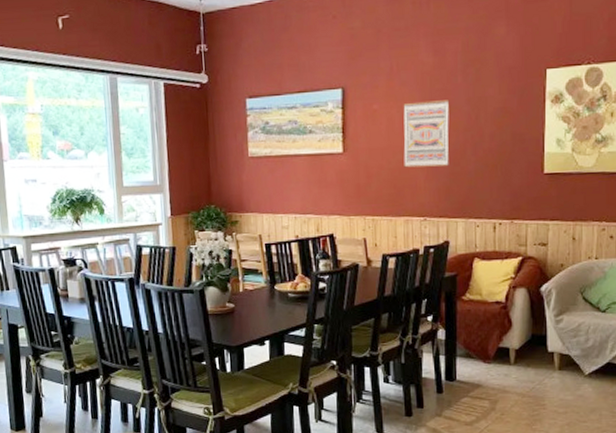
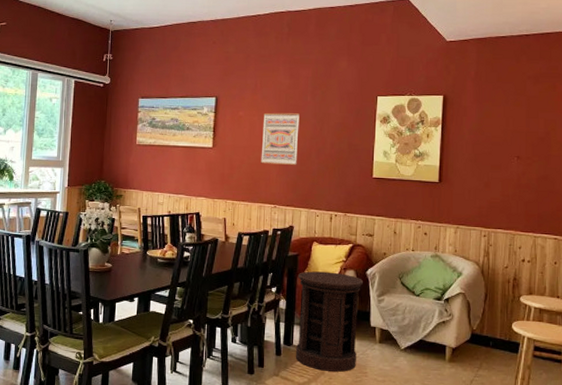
side table: none [458,292,538,407] -> present [295,271,364,372]

